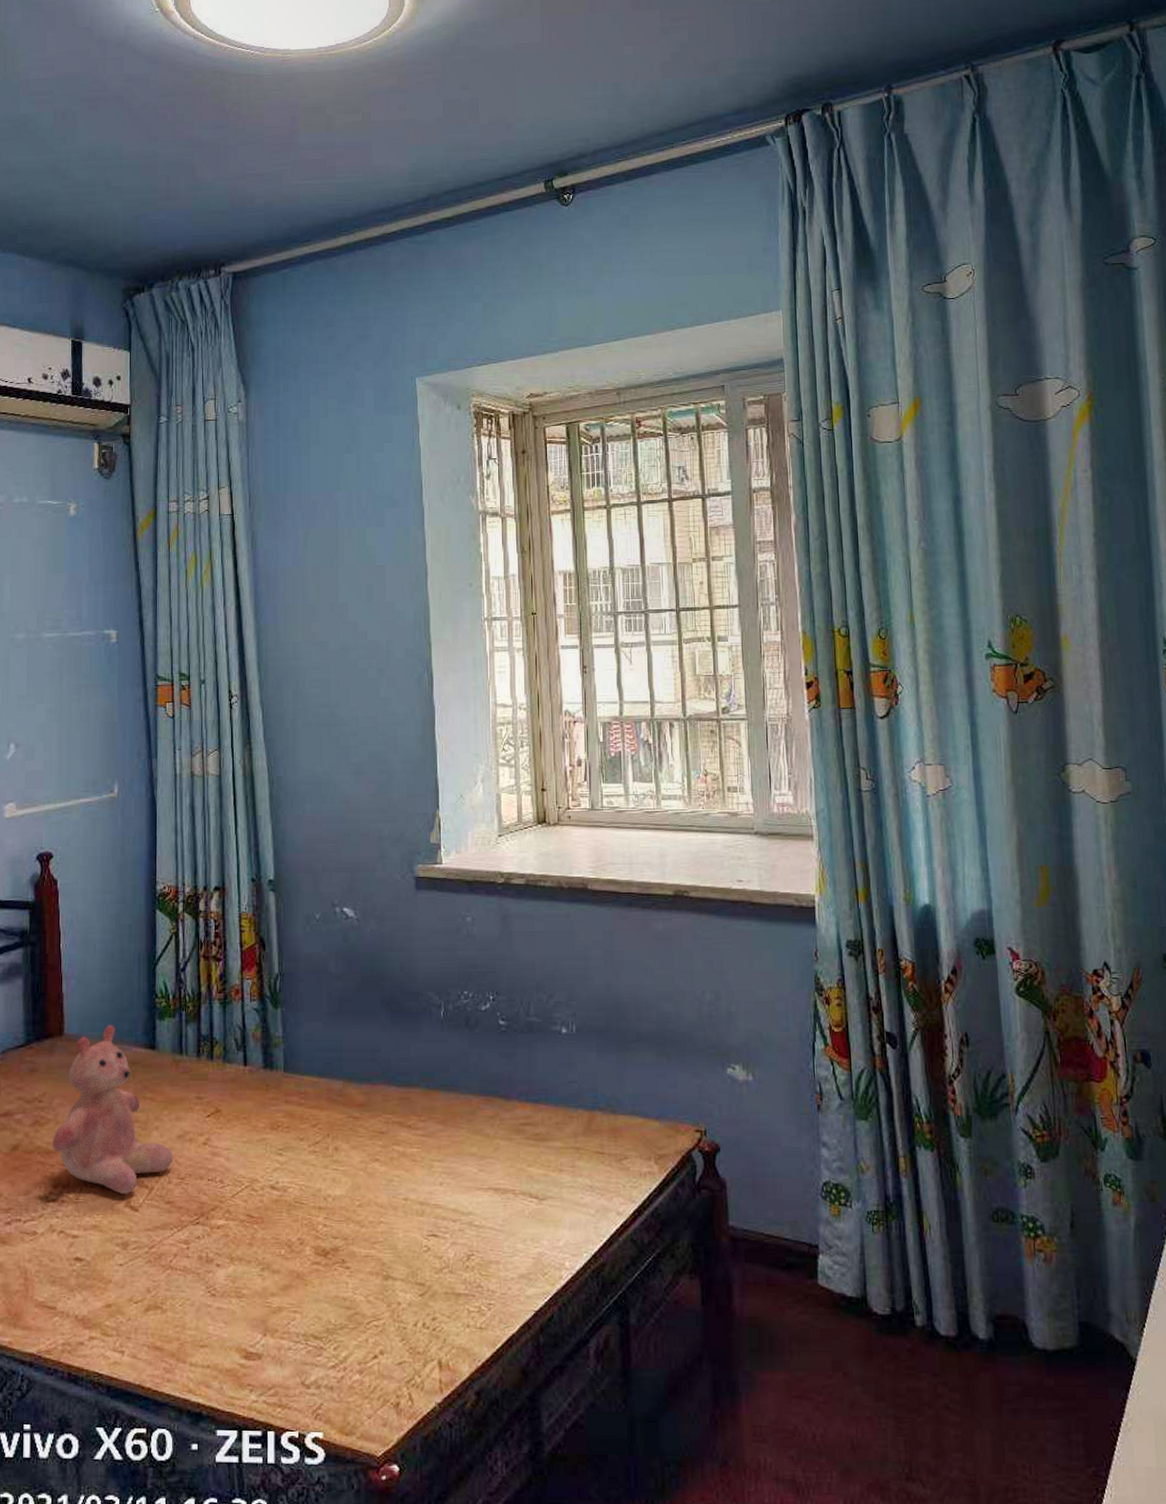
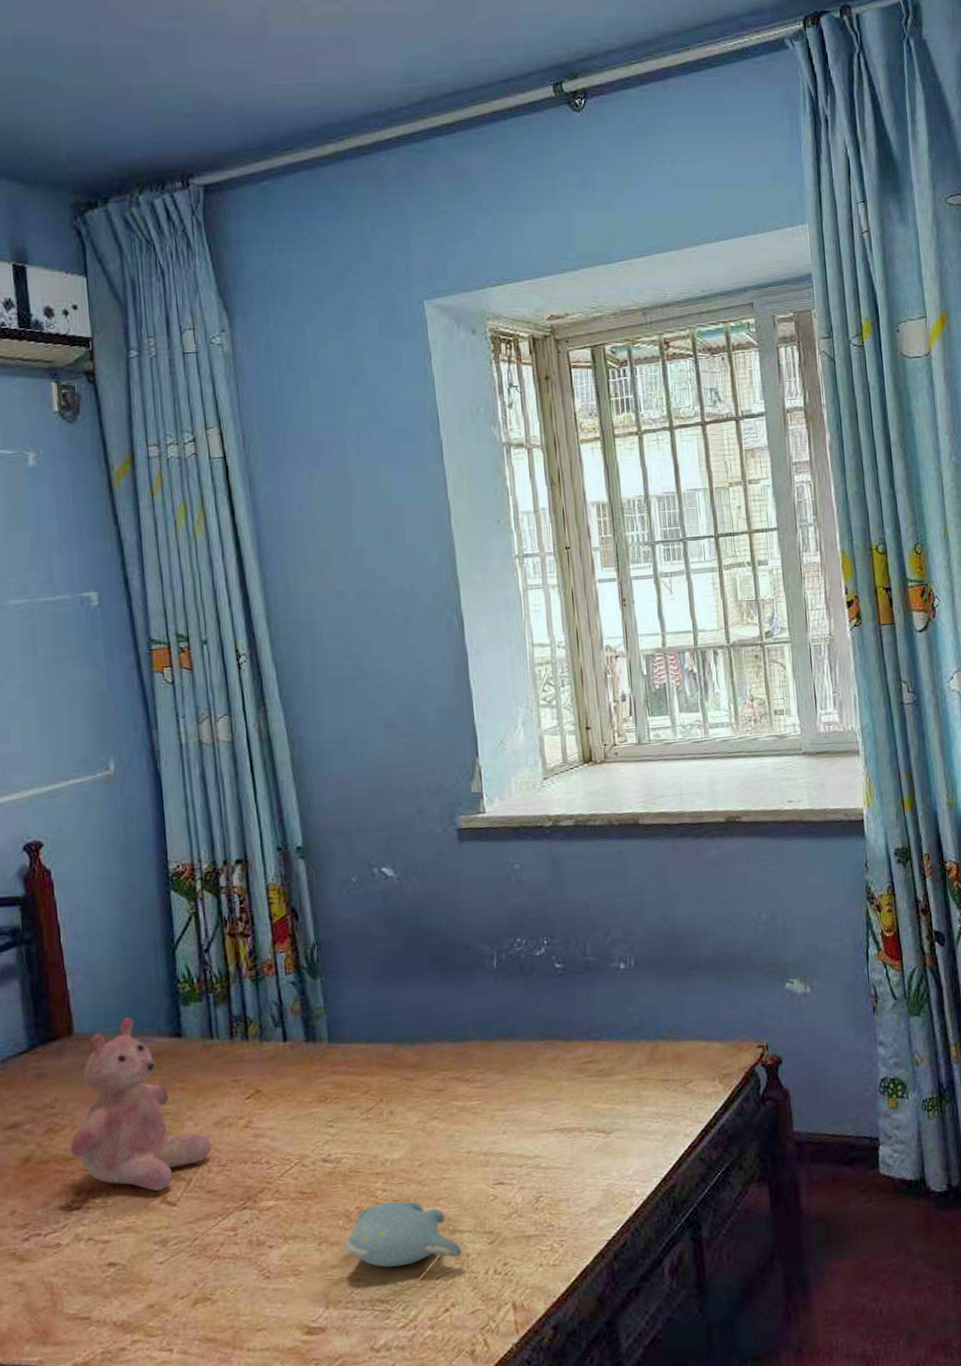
plush toy: none [284,1238,394,1305] -> present [344,1201,462,1268]

